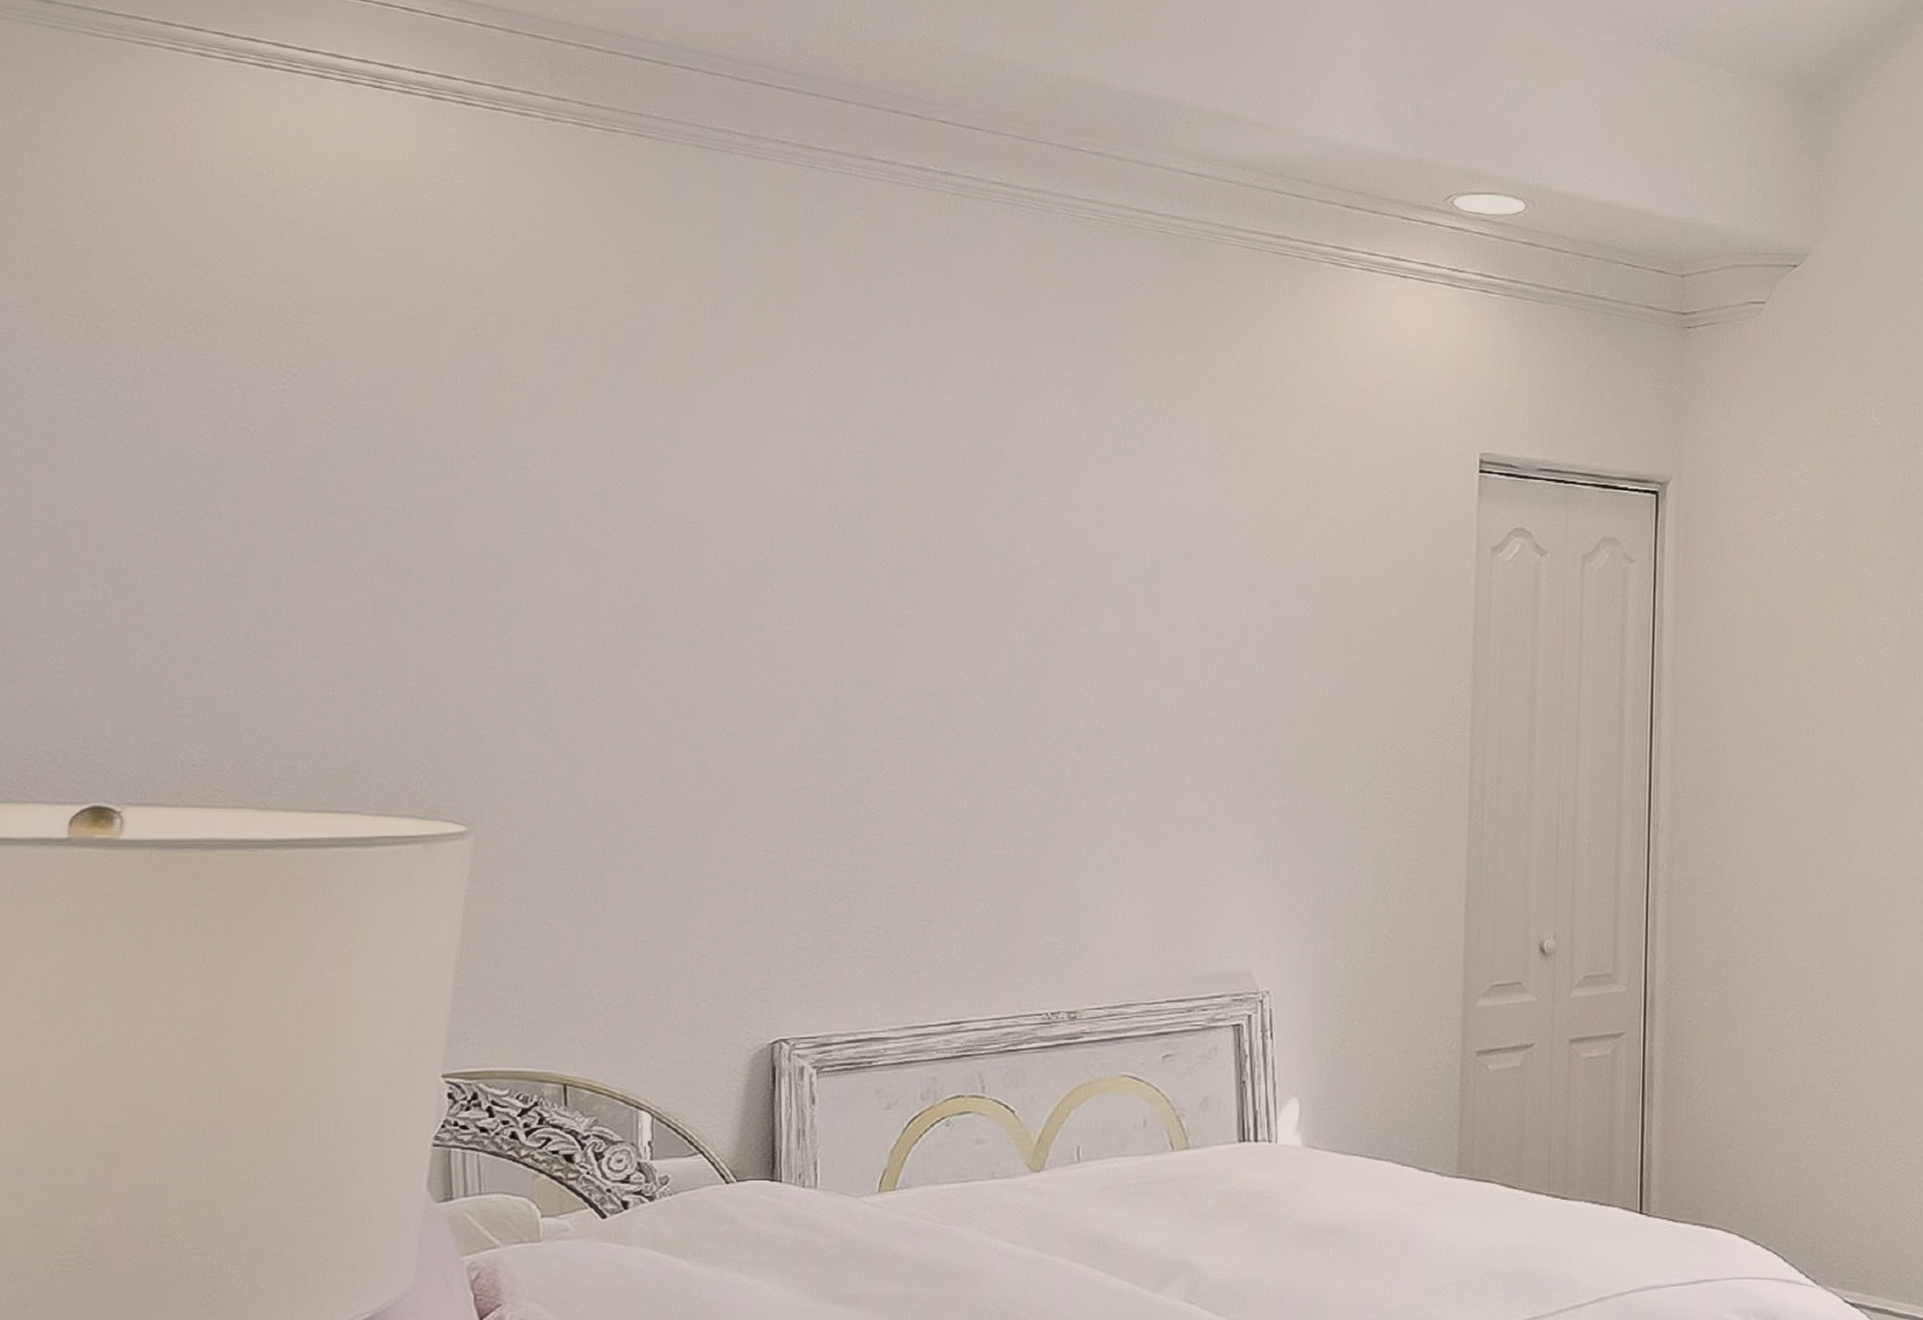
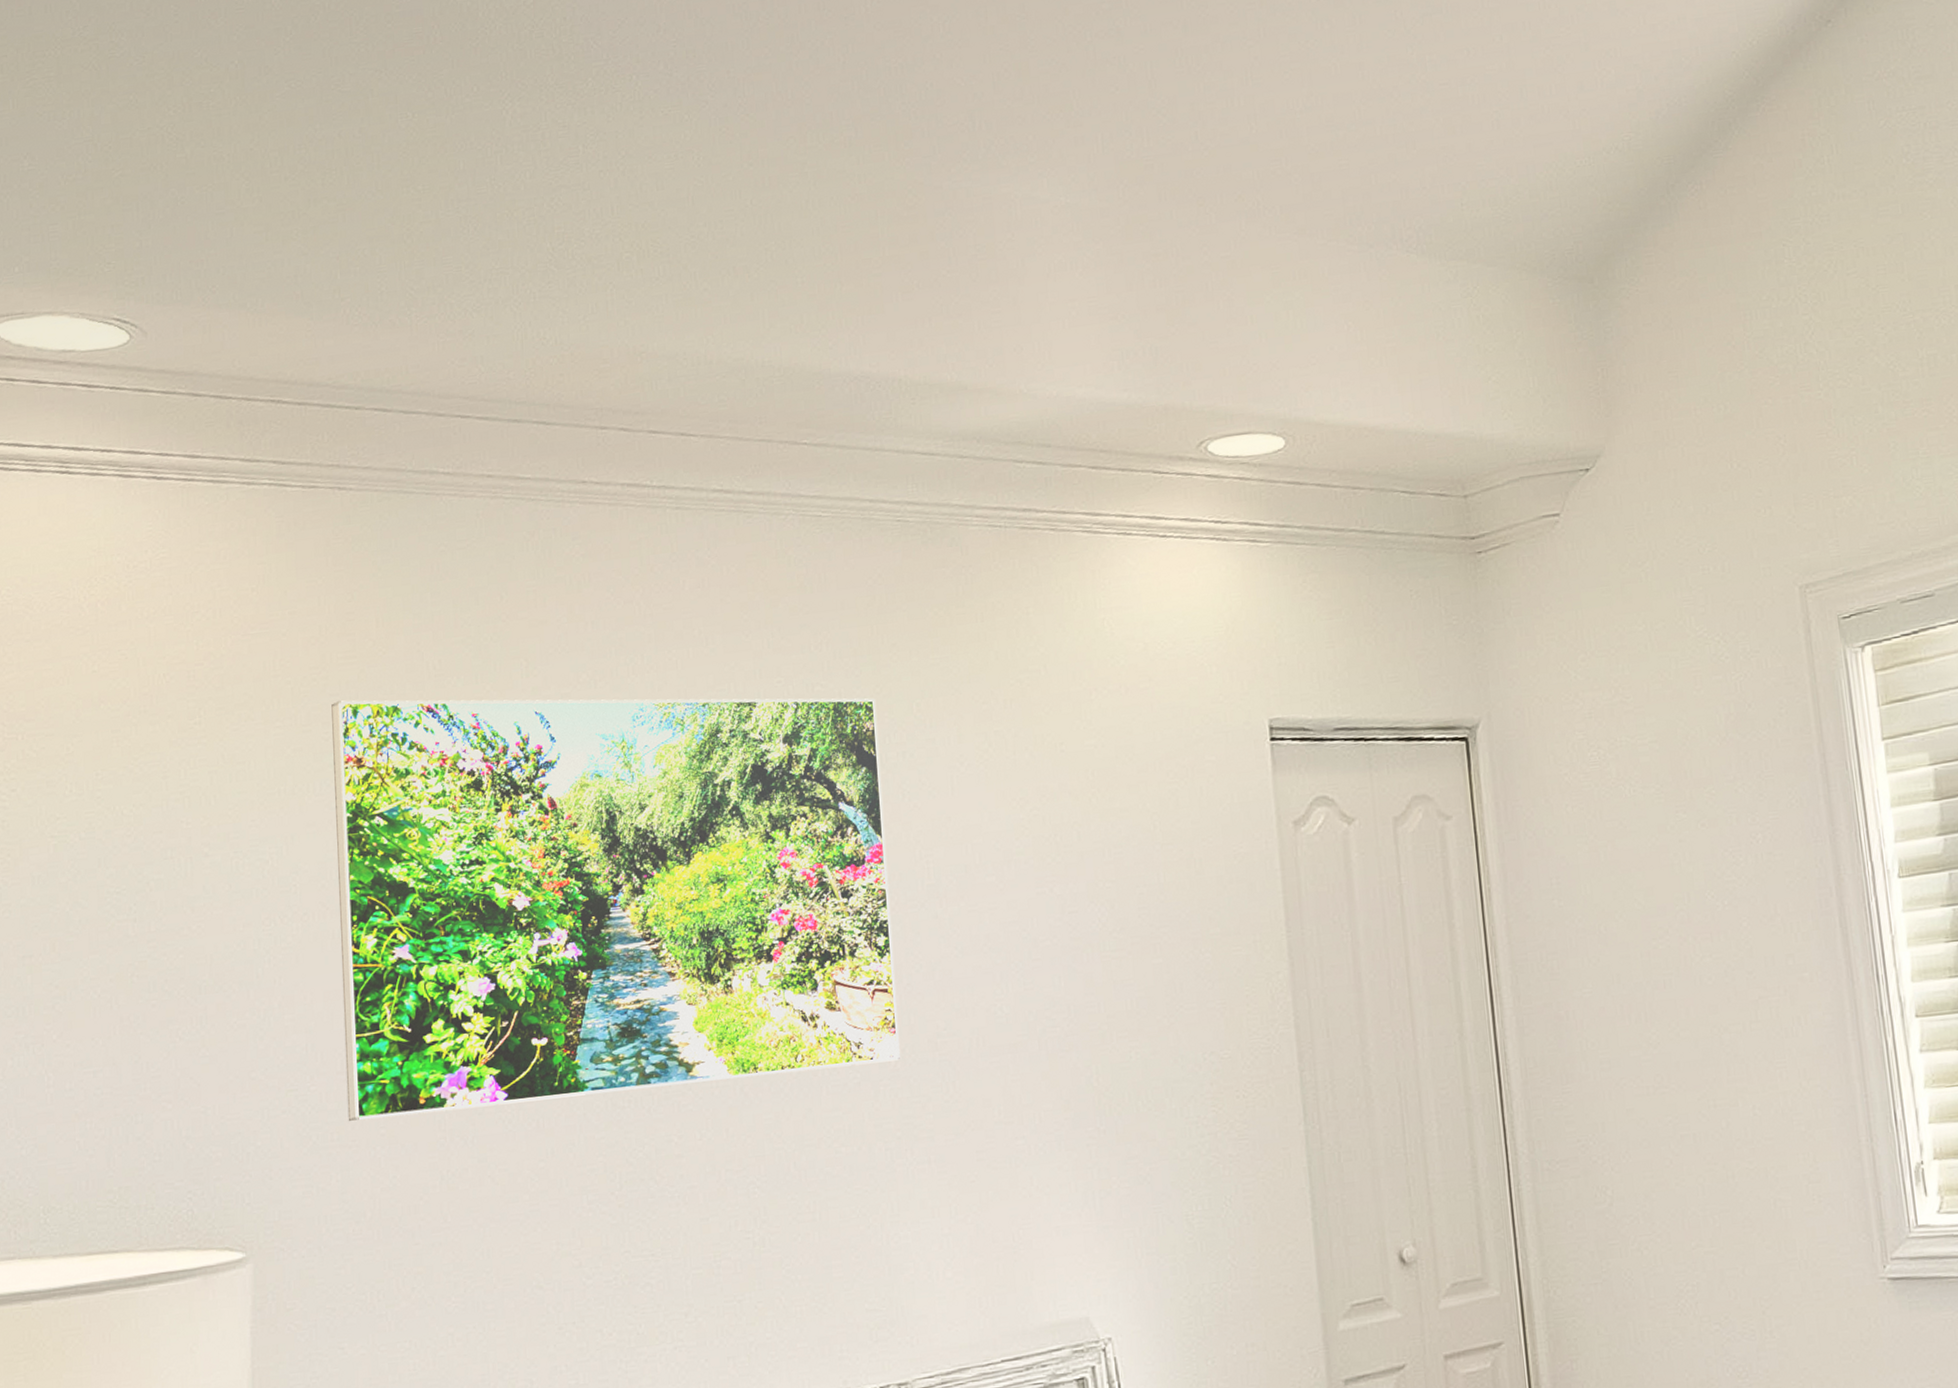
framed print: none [580,331,1122,720] -> present [331,698,900,1121]

